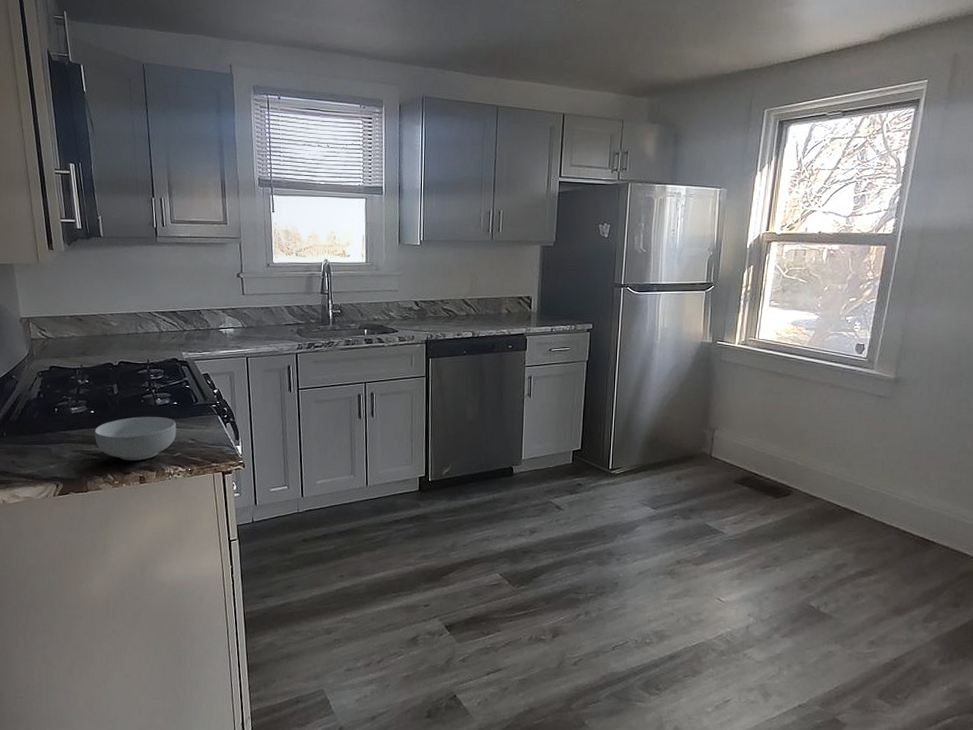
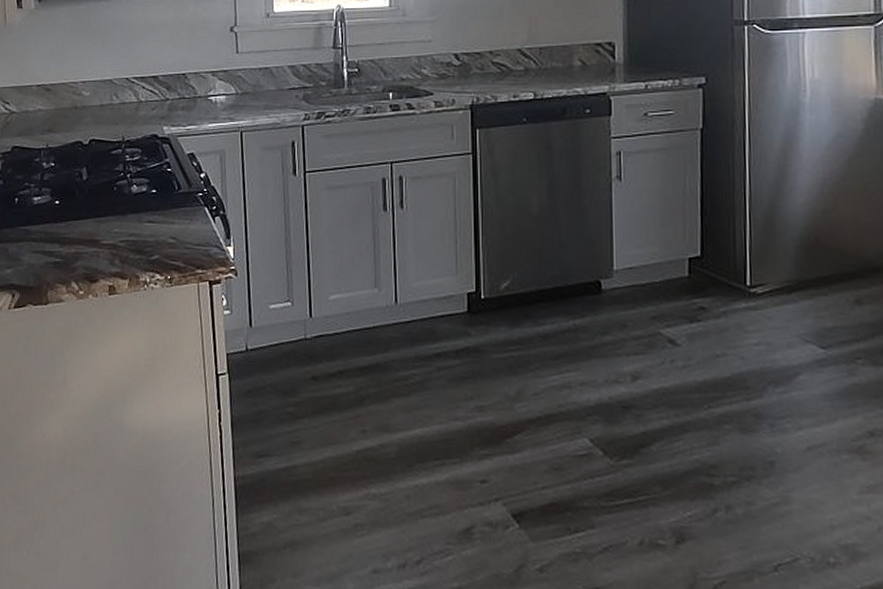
cereal bowl: present [94,416,177,461] -> none [58,207,155,266]

